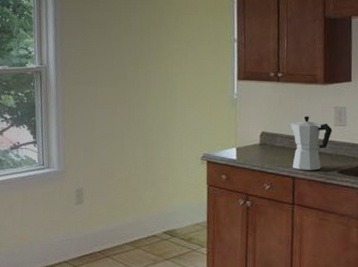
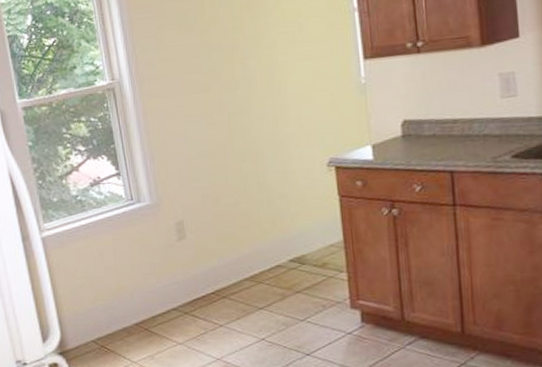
moka pot: present [287,116,332,171] -> none [437,90,499,161]

